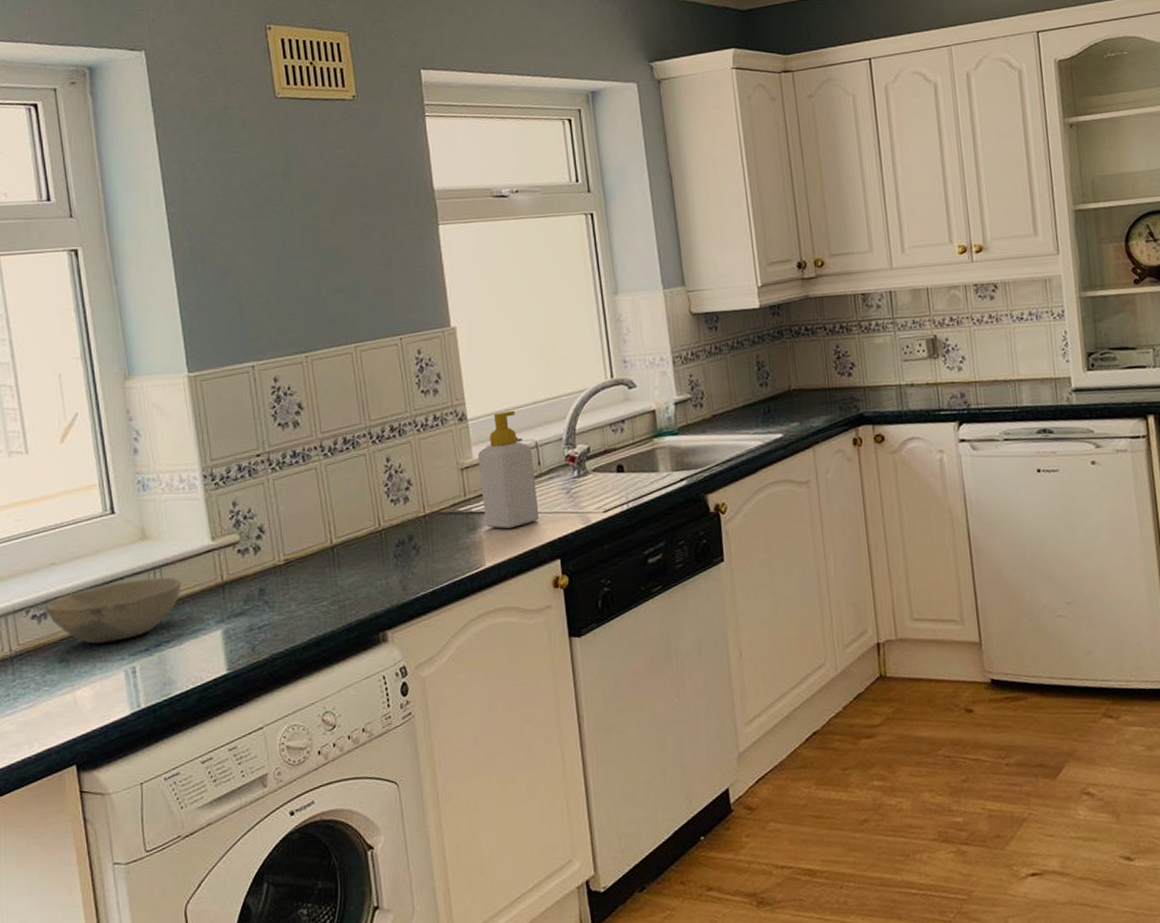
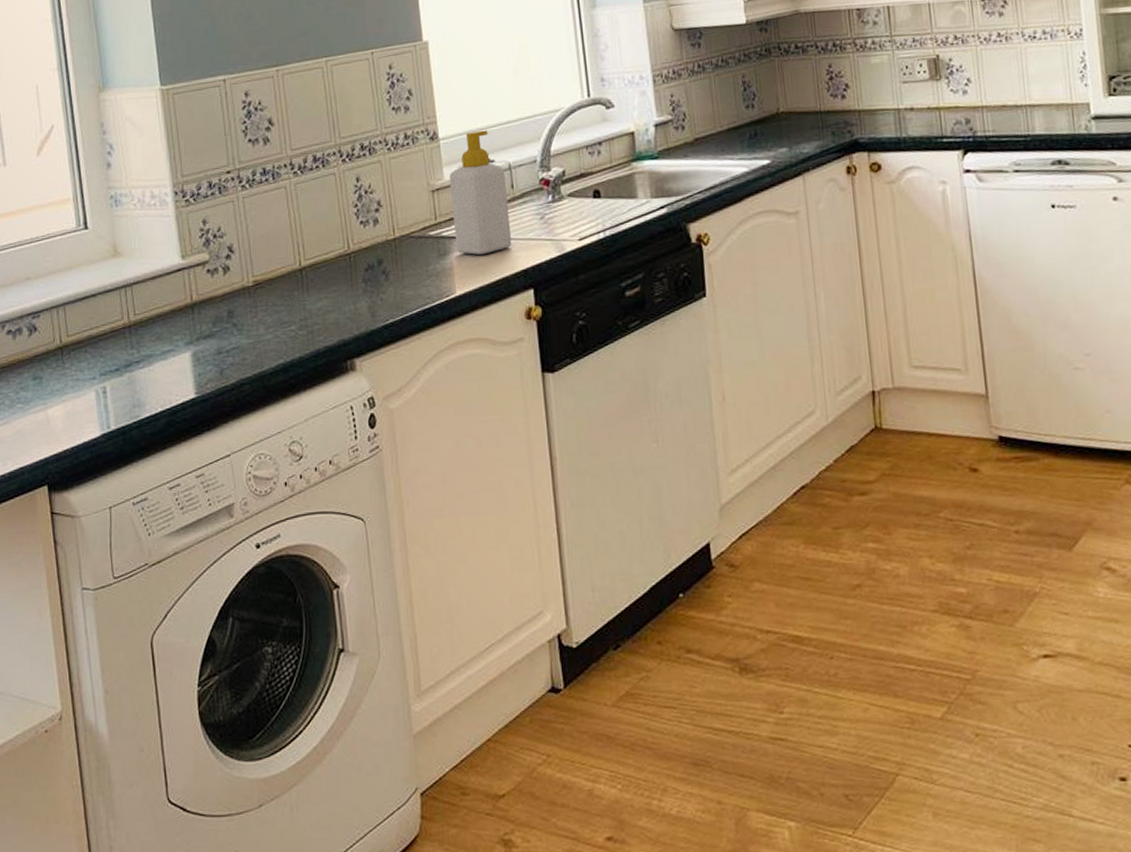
bowl: present [44,577,182,644] -> none [19,295,153,362]

